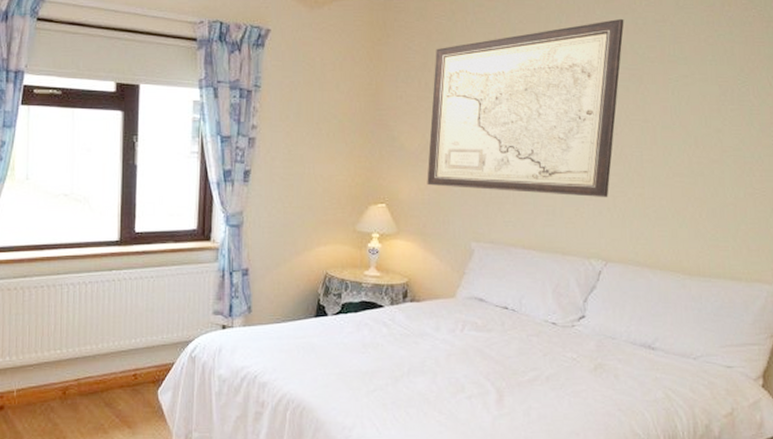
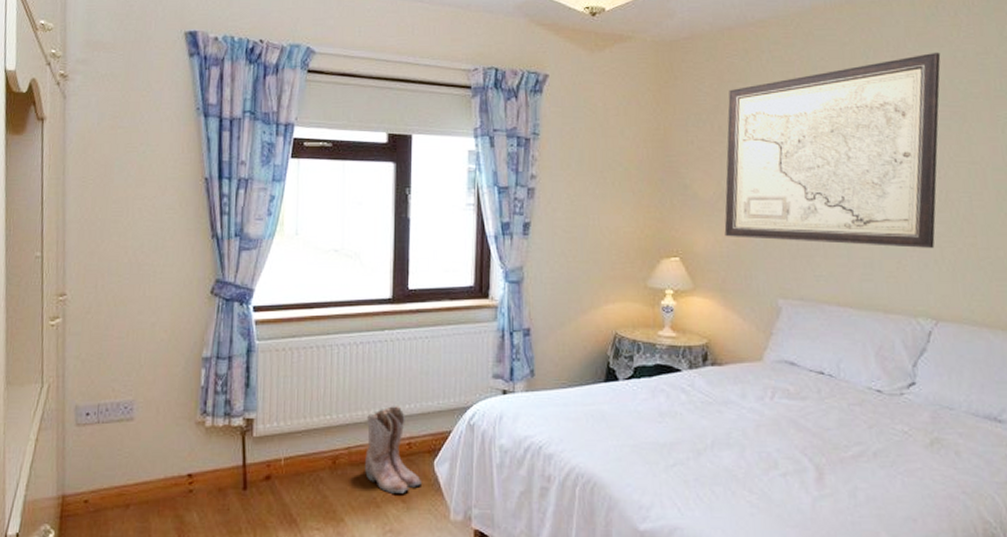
boots: none [93,340,146,420] -> present [365,406,421,494]

